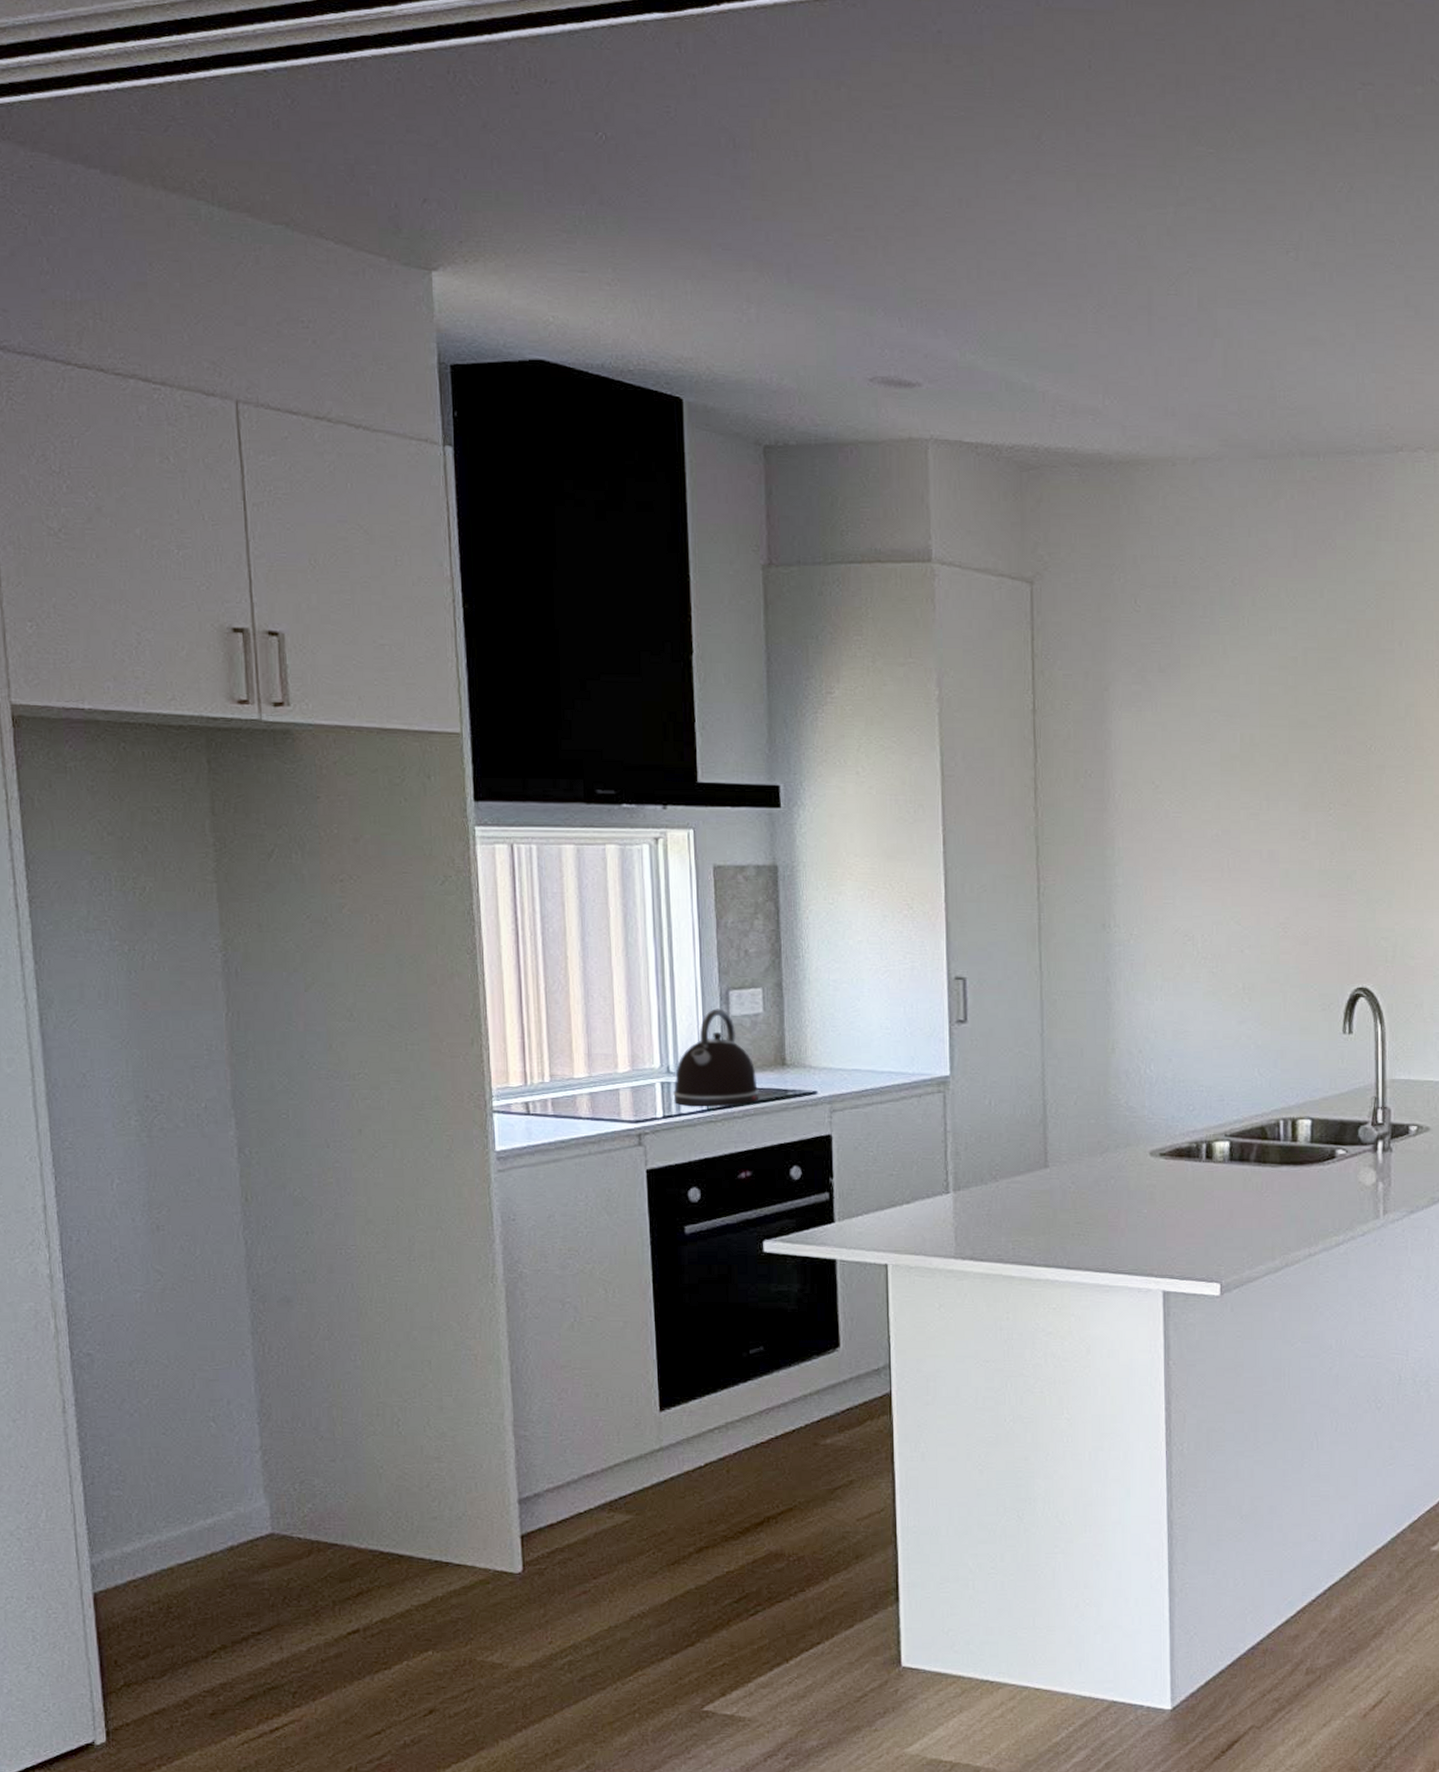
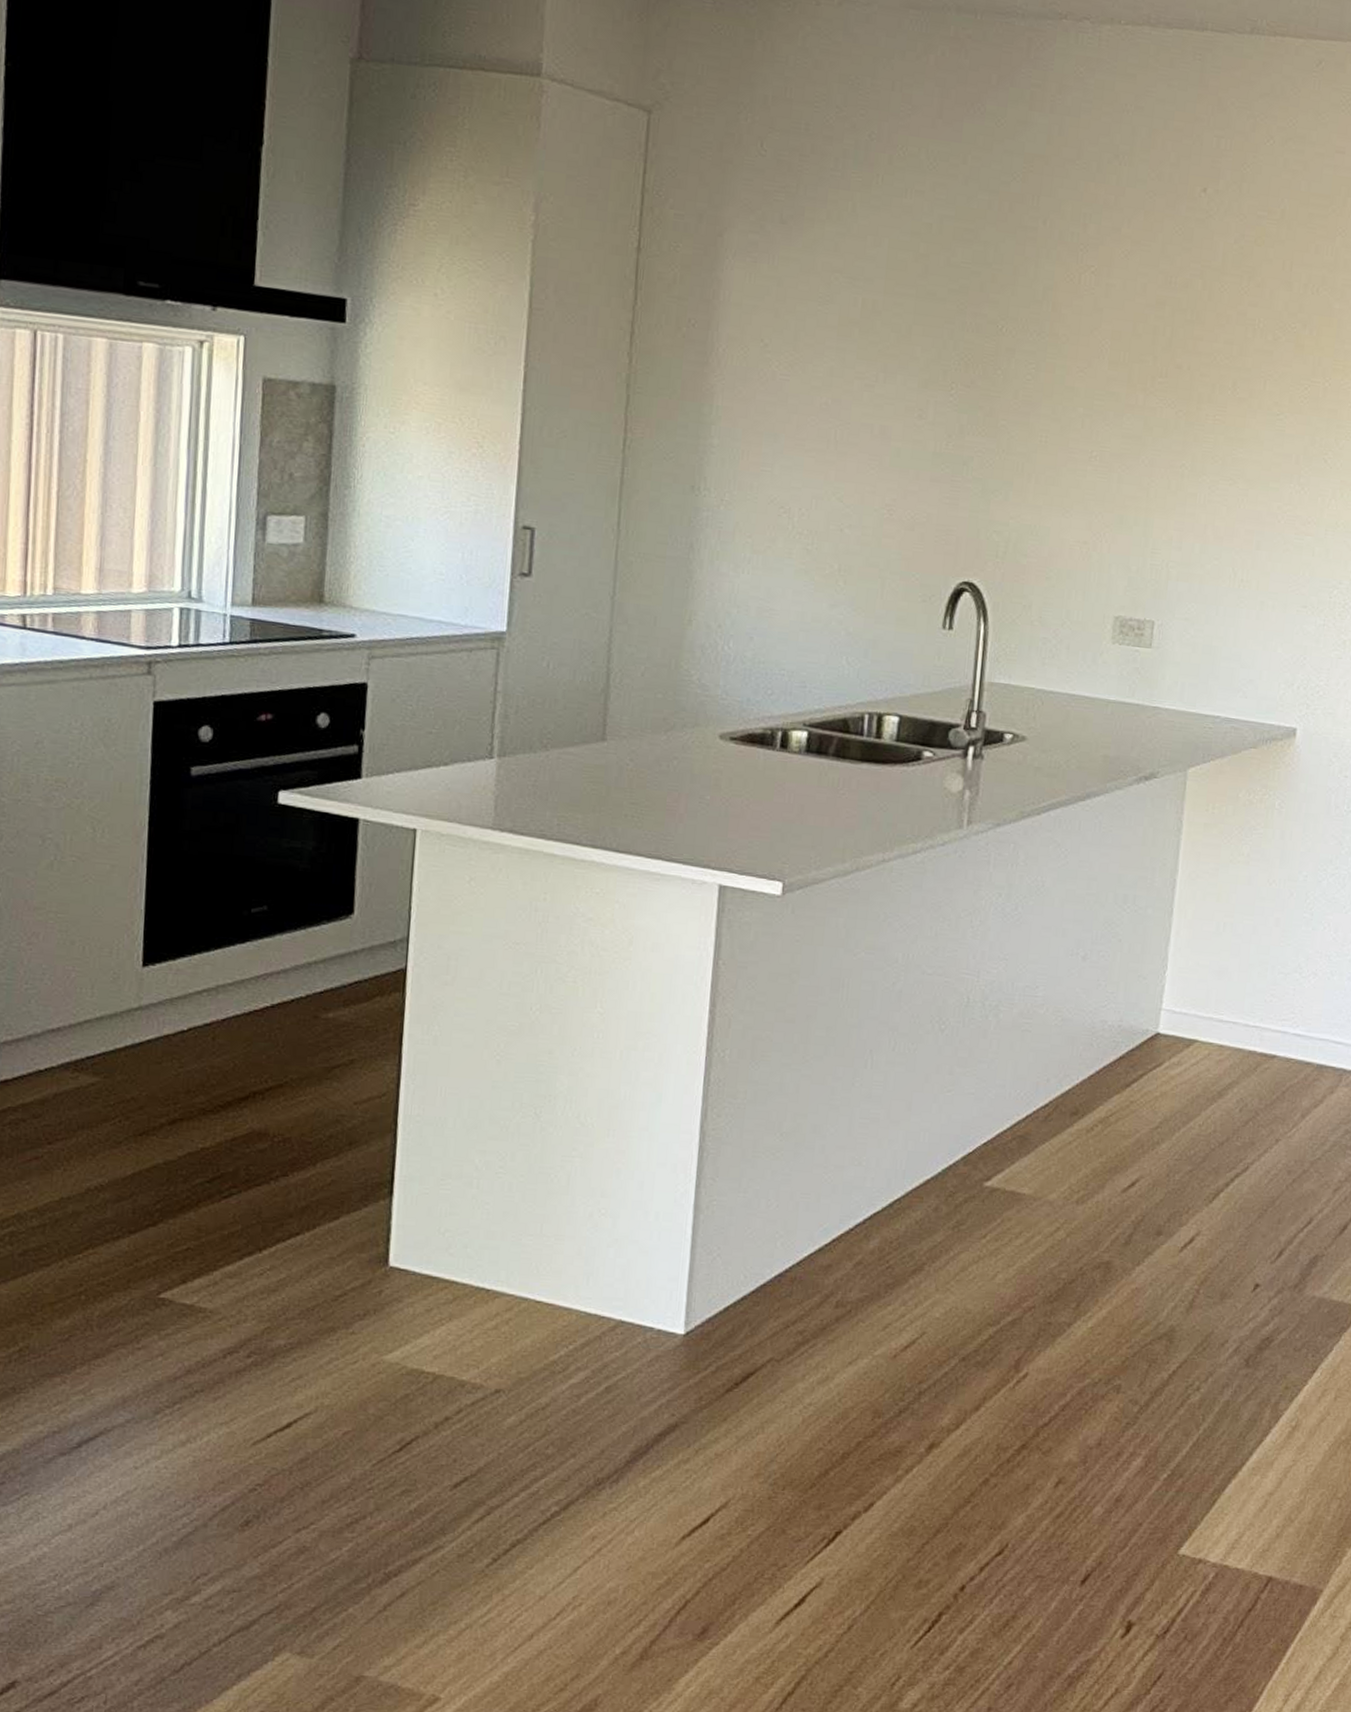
kettle: present [673,1008,759,1107] -> none [192,533,291,642]

